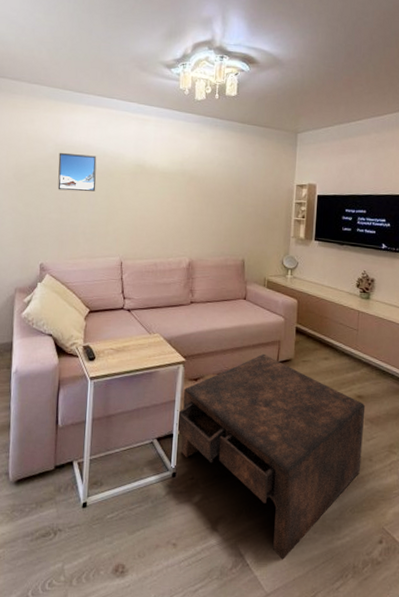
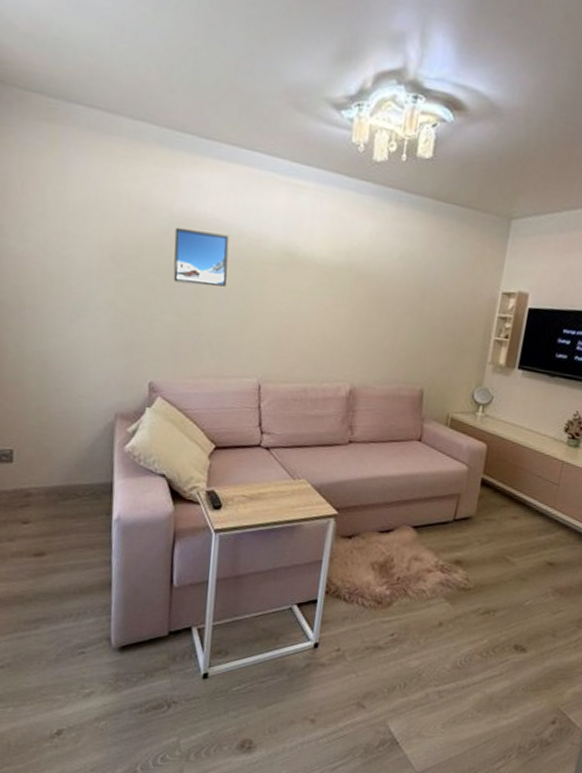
coffee table: present [176,353,366,560] -> none [322,508,557,739]

